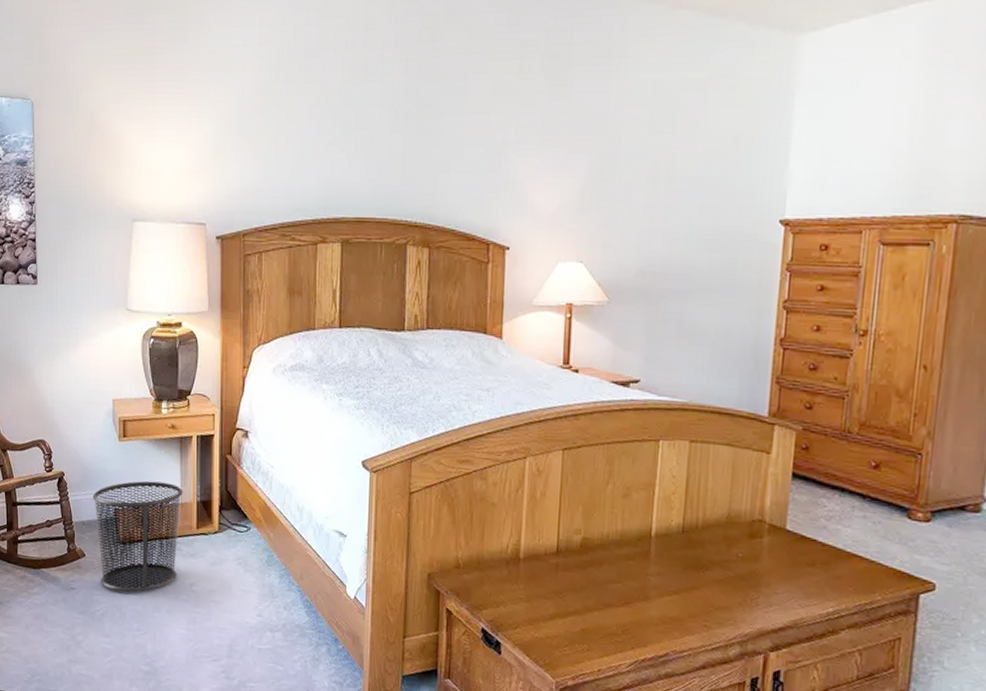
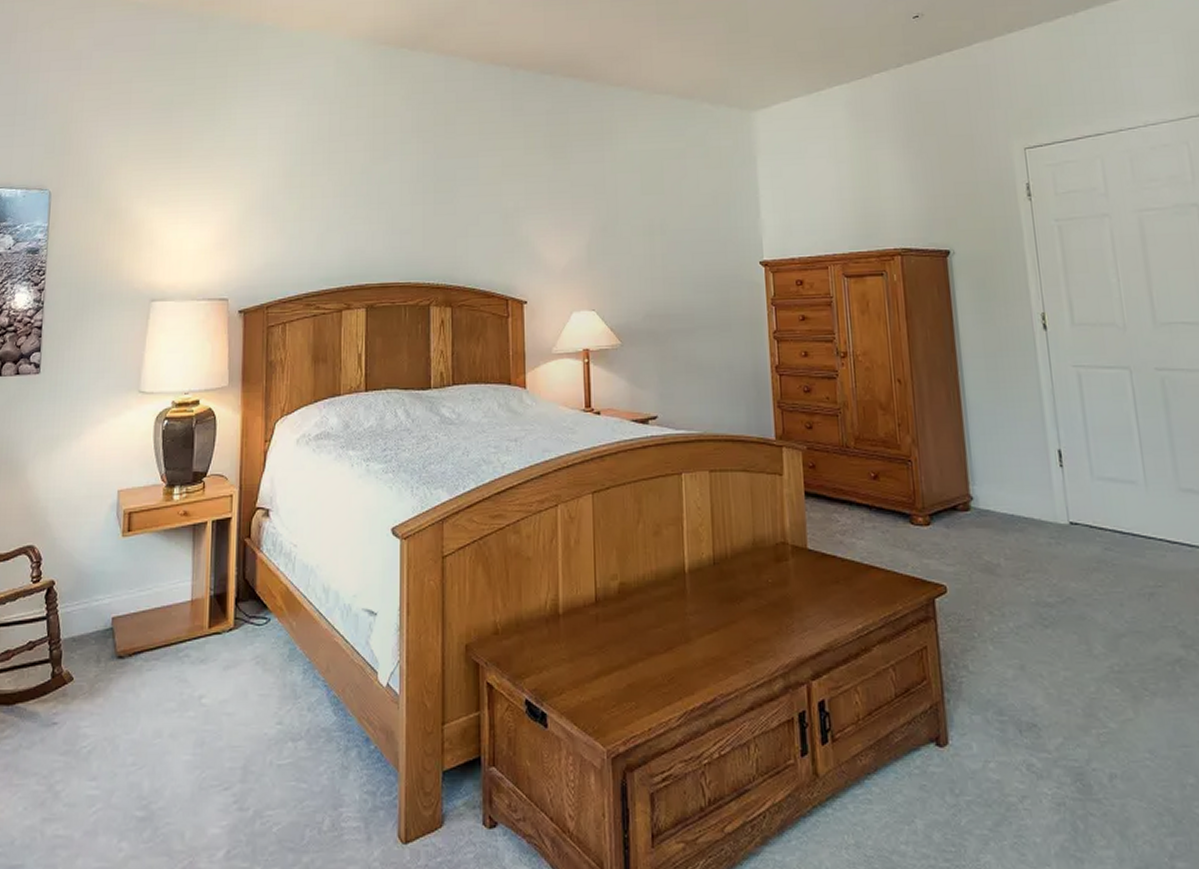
waste bin: present [92,481,183,593] -> none [86,578,195,719]

